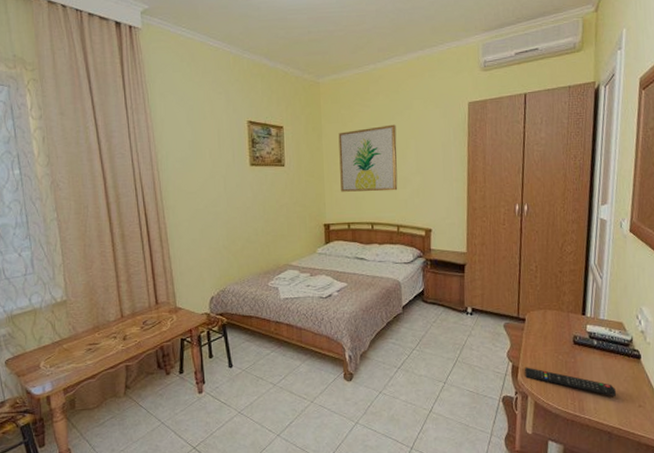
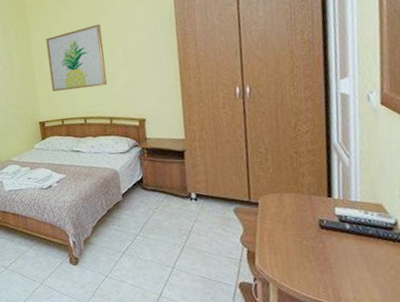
remote control: present [525,367,617,397] -> none [262,253,382,286]

